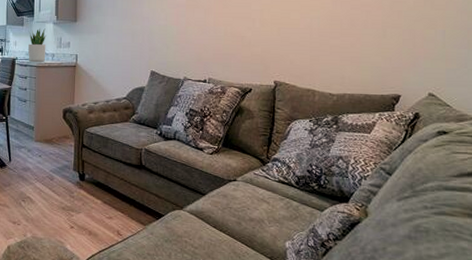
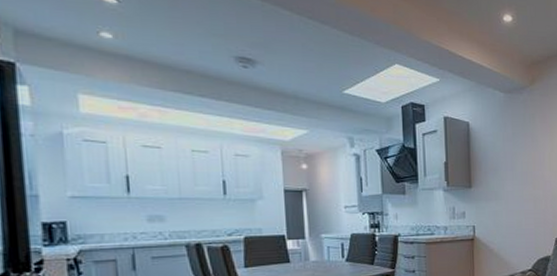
planter: present [28,28,46,62] -> none [413,197,437,237]

